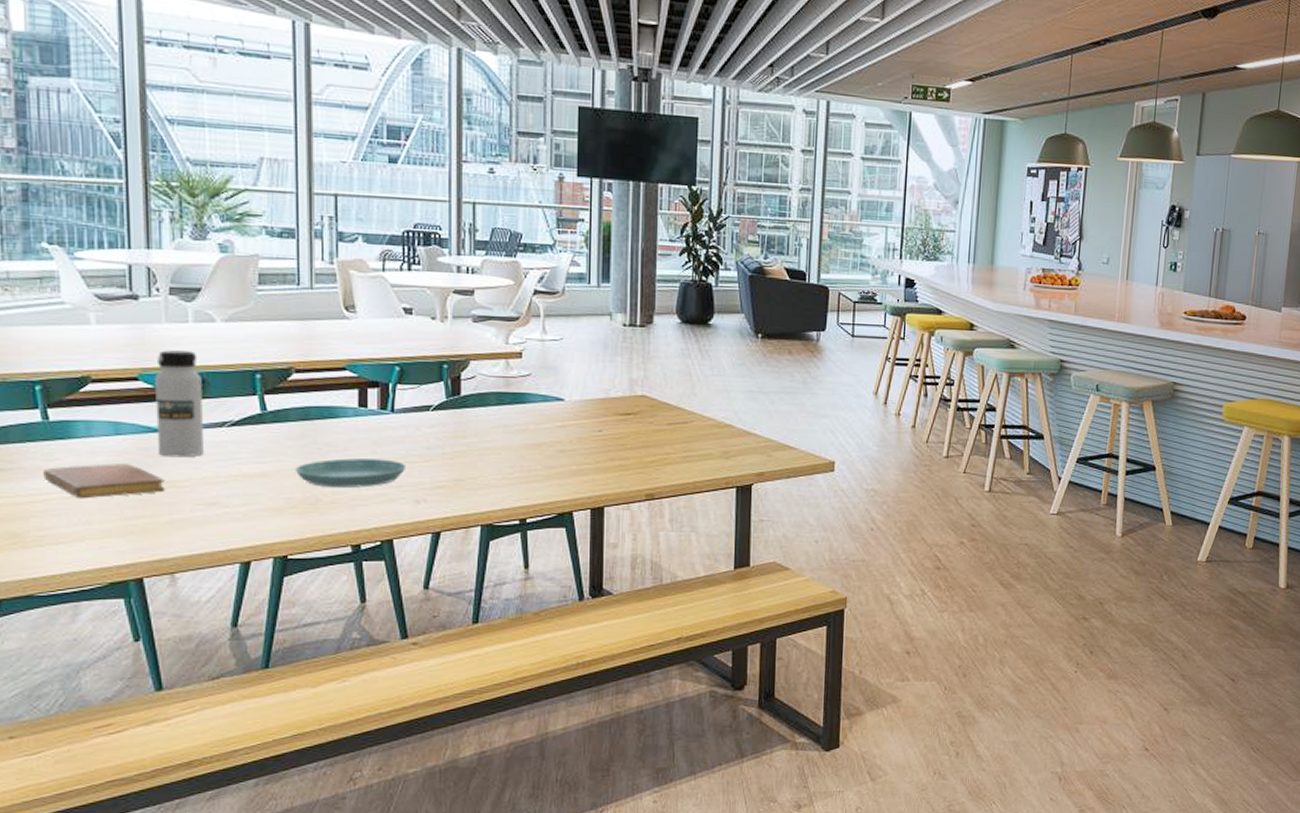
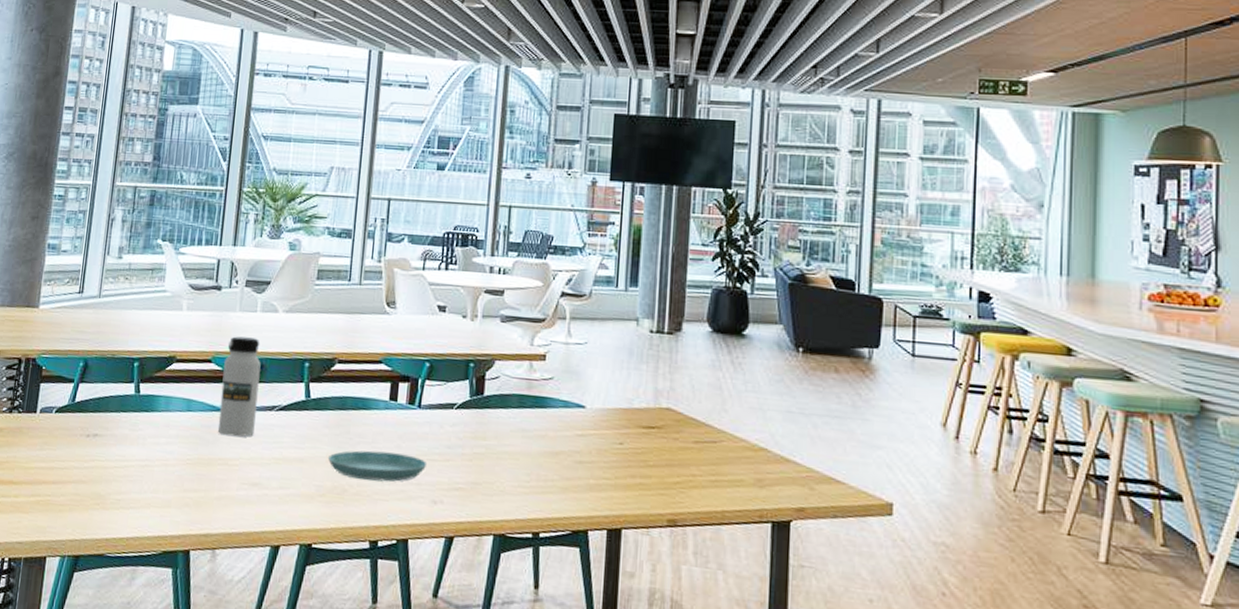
notebook: present [43,463,165,499] -> none [128,436,220,469]

